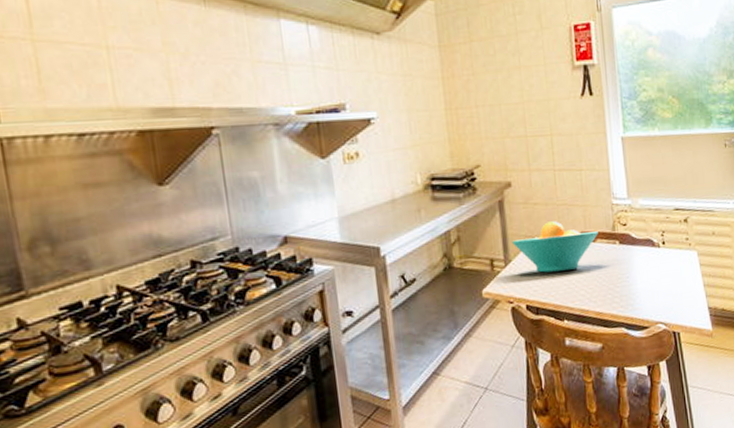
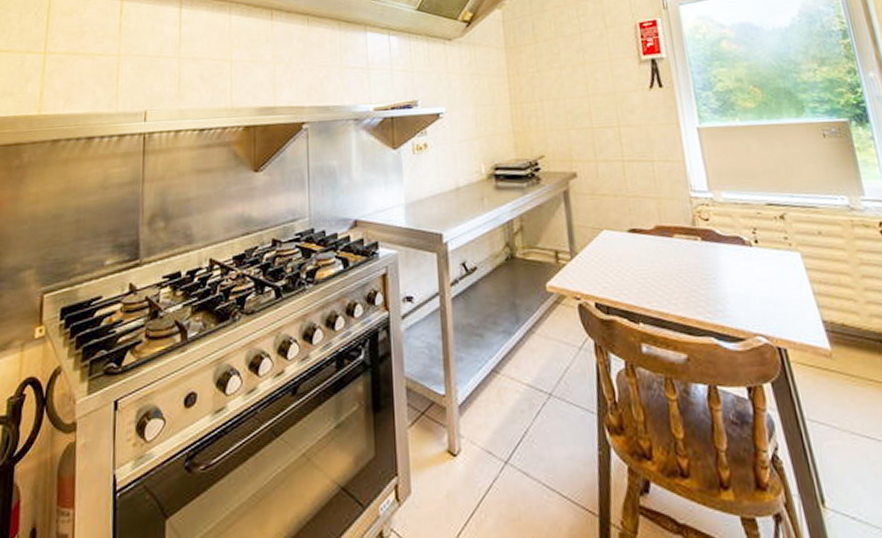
fruit bowl: present [511,221,598,273] -> none [578,213,676,268]

